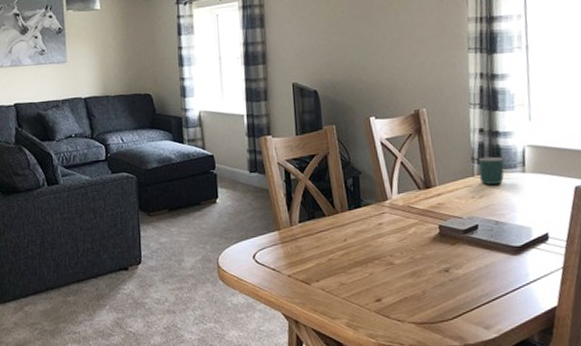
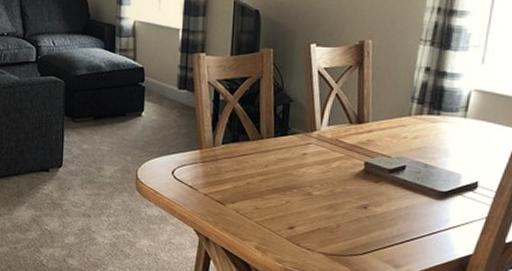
mug: present [478,156,504,185] -> none [416,97,445,127]

